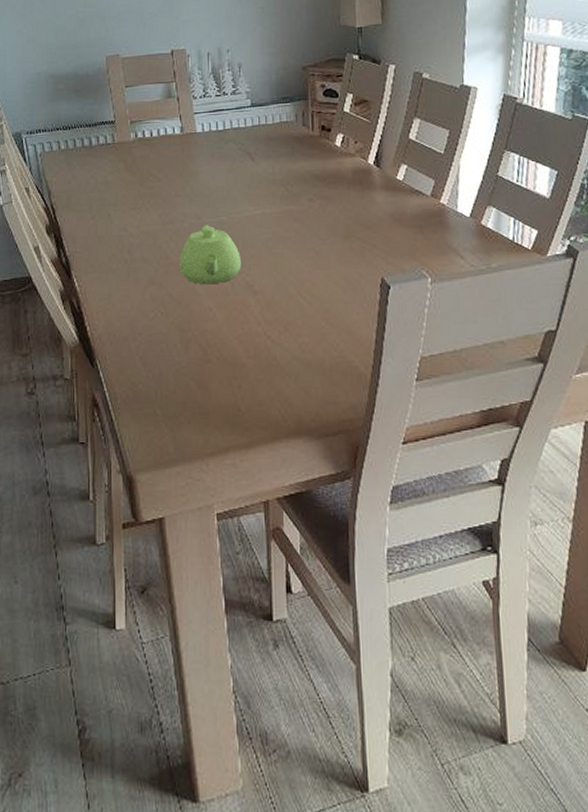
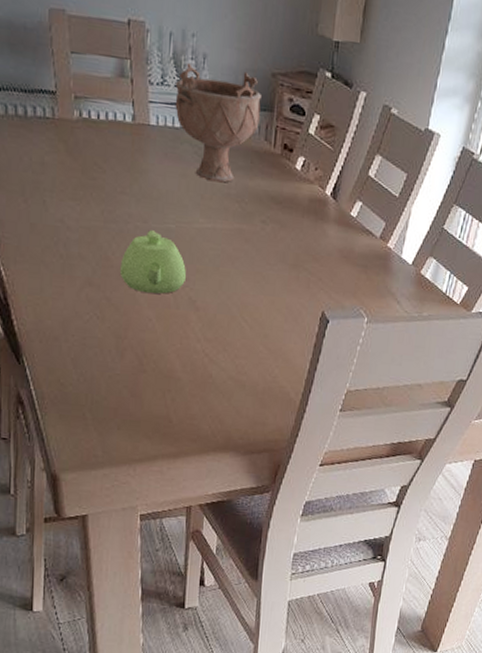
decorative bowl: none [215,70,296,172] -> present [175,63,261,183]

